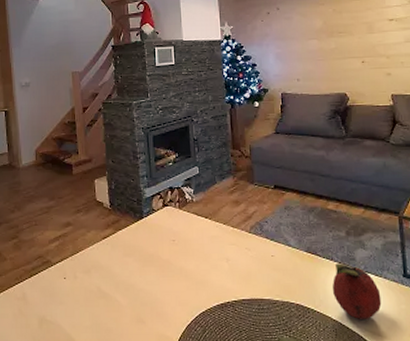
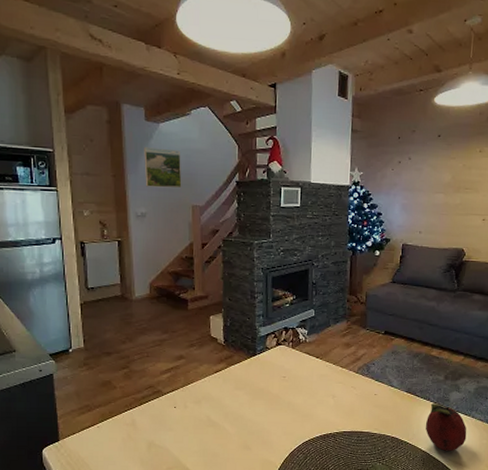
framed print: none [26,22,62,58] -> present [144,147,182,188]

